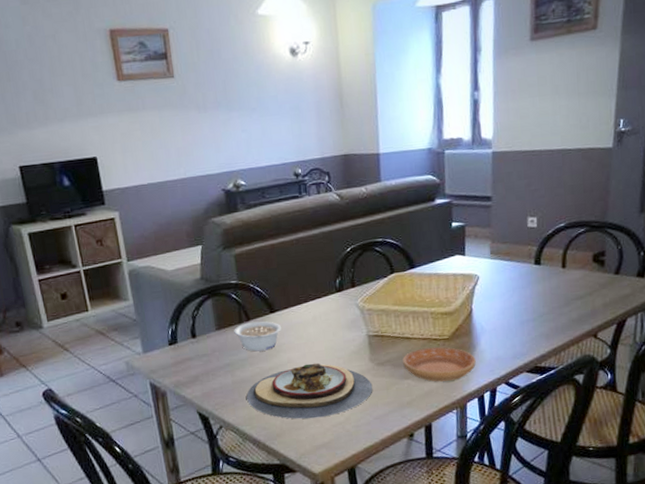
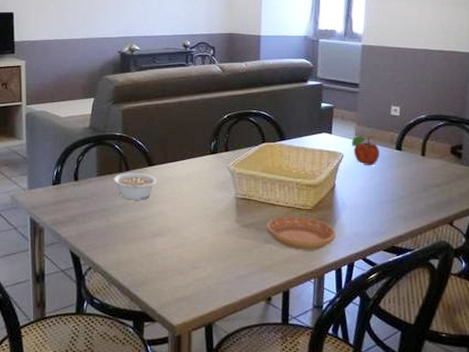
plate: present [246,362,373,419] -> none [117,217,236,271]
fruit: none [487,253,518,286] -> present [352,136,380,166]

